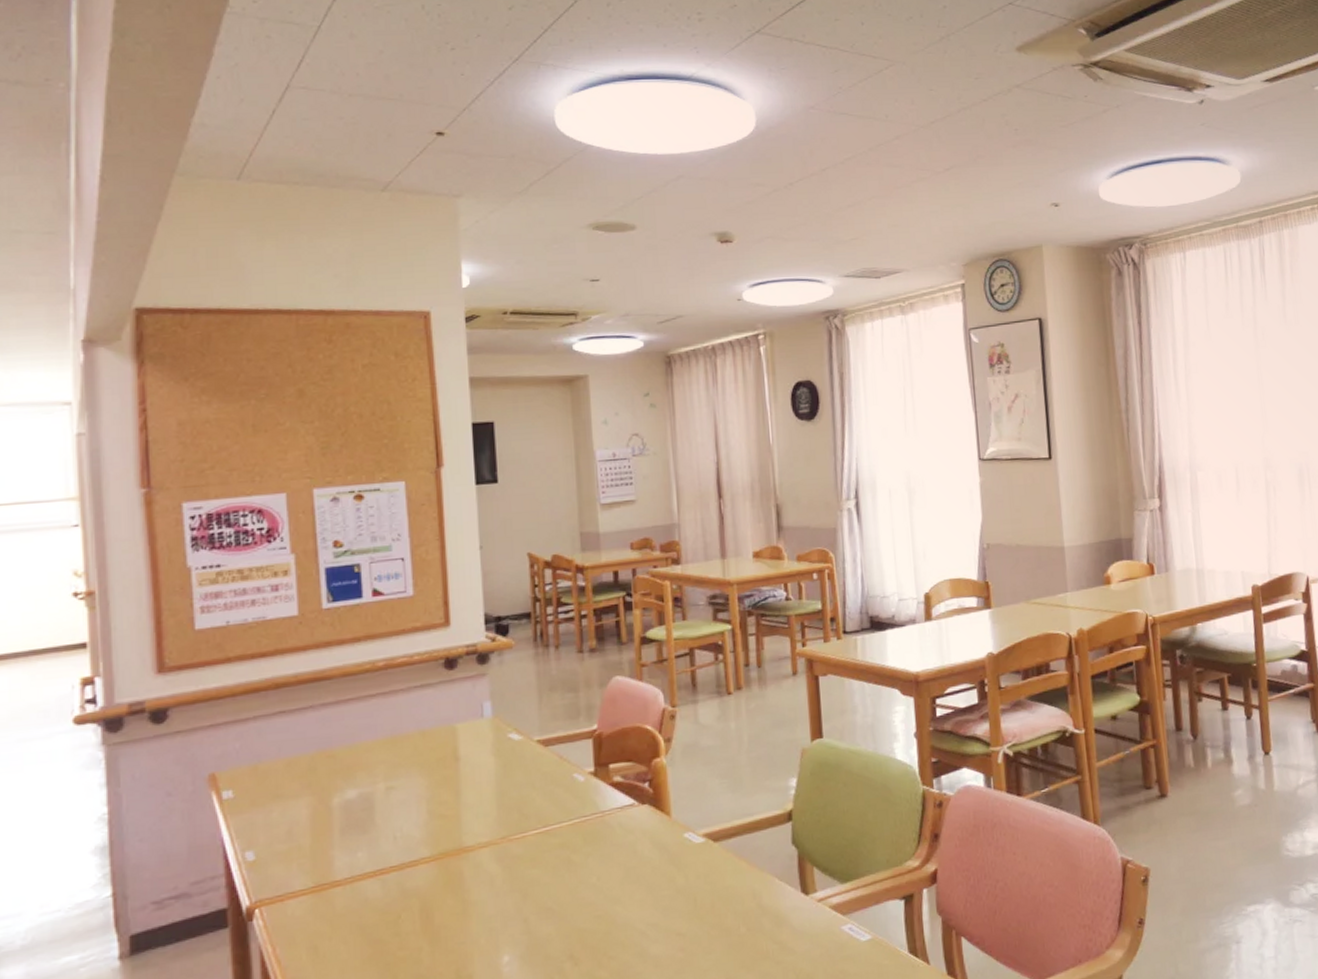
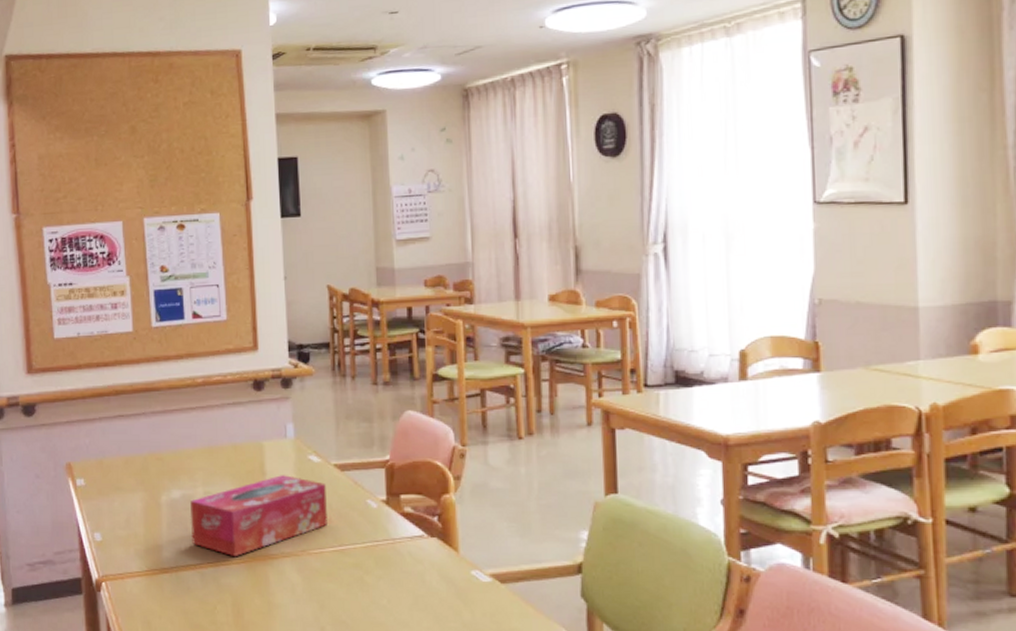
tissue box: none [368,757,530,855] -> present [190,475,327,556]

